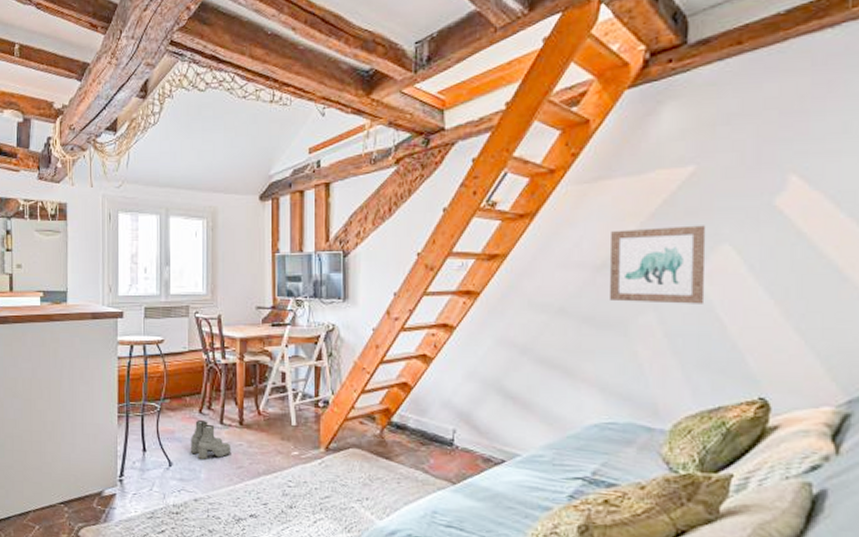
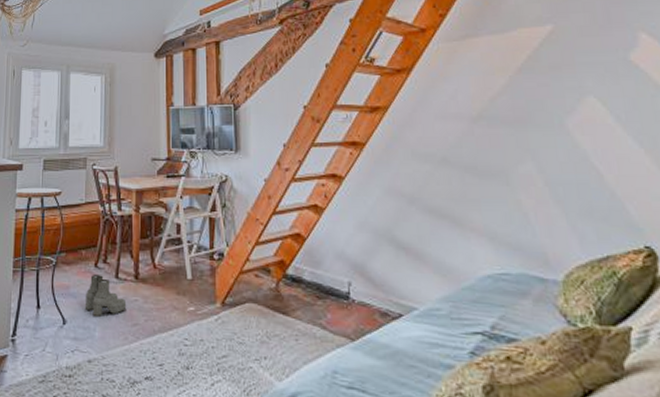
wall art: present [608,225,706,304] -> none [483,79,579,153]

